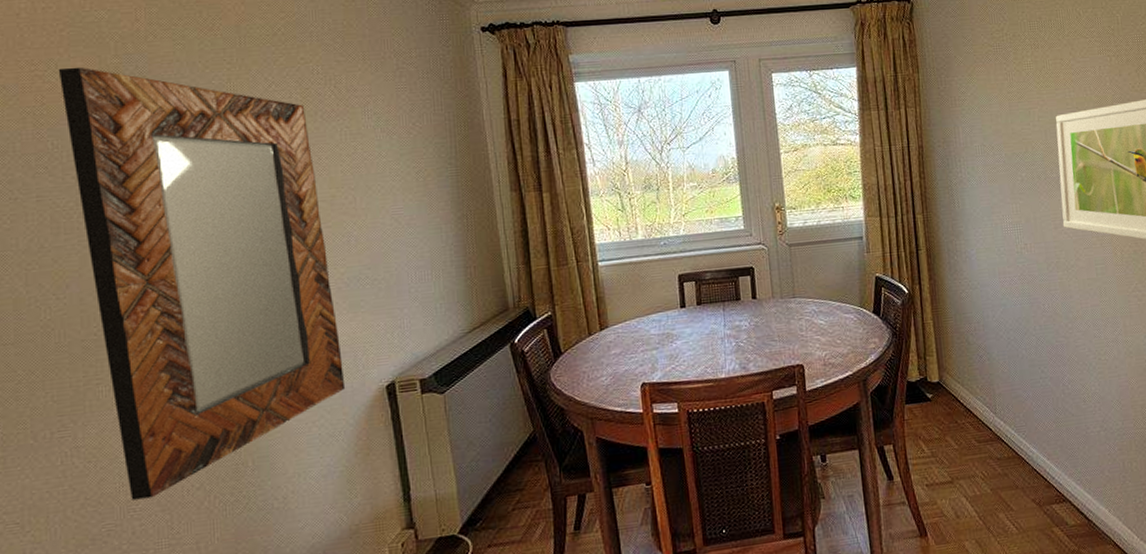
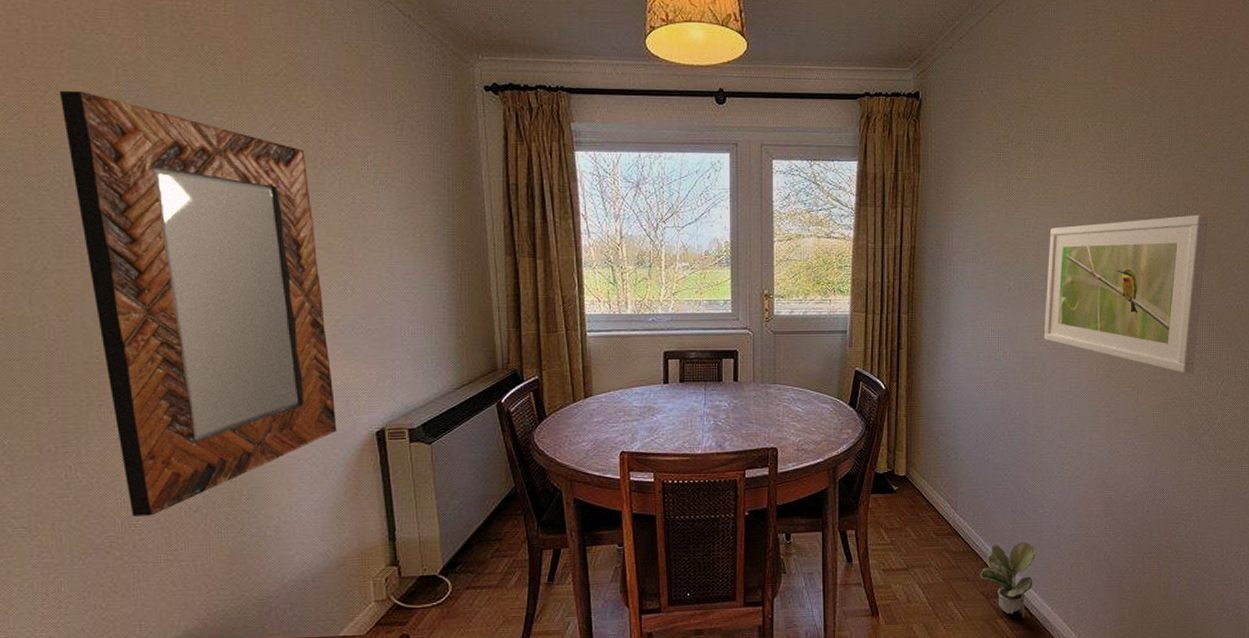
potted plant: none [1029,441,1086,524] -> present [980,542,1036,618]

